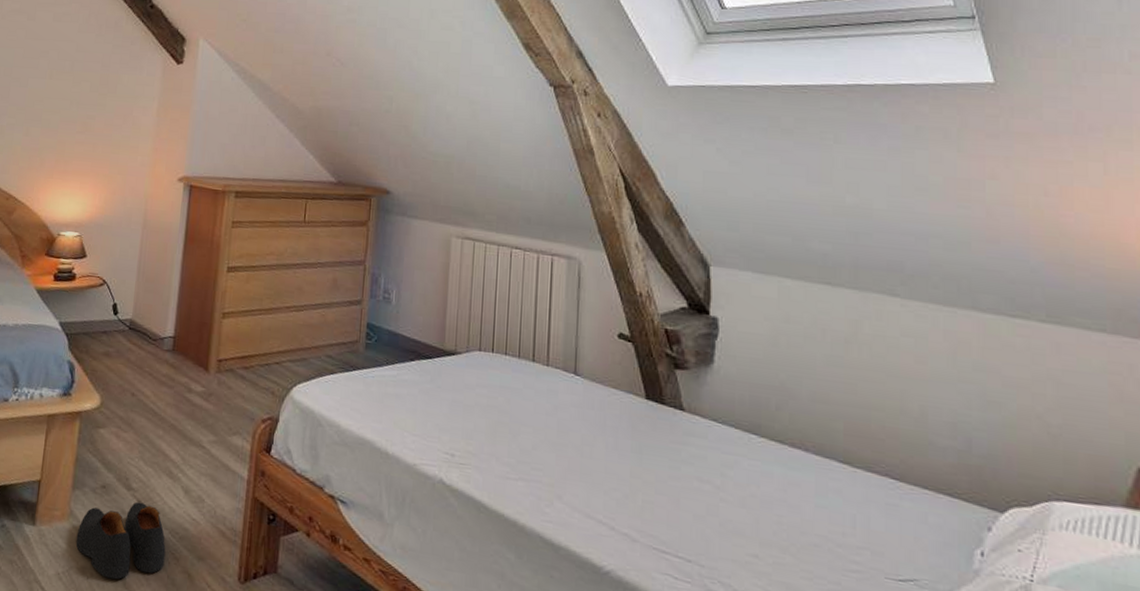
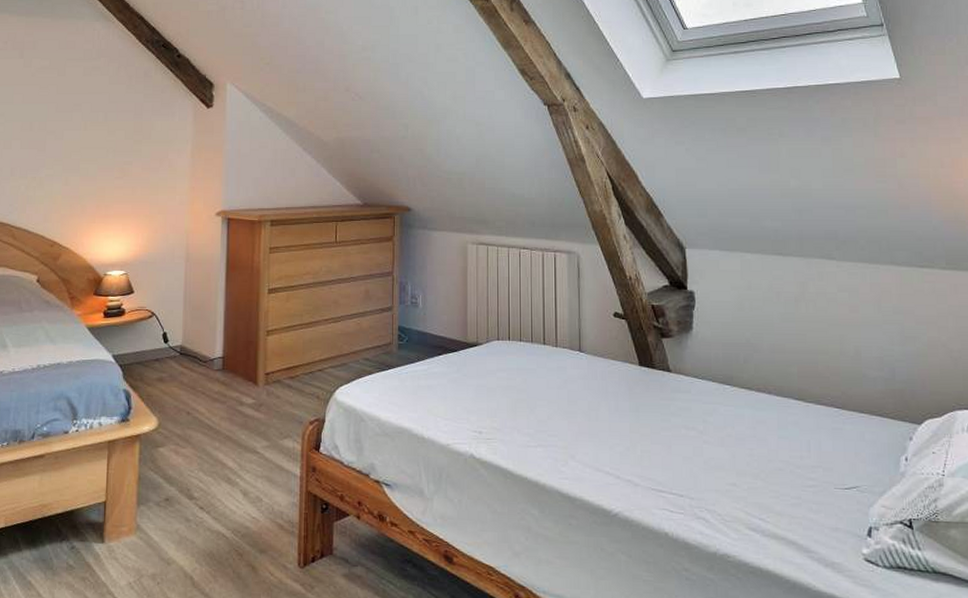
shoes: present [76,501,166,580] -> none [144,509,230,581]

